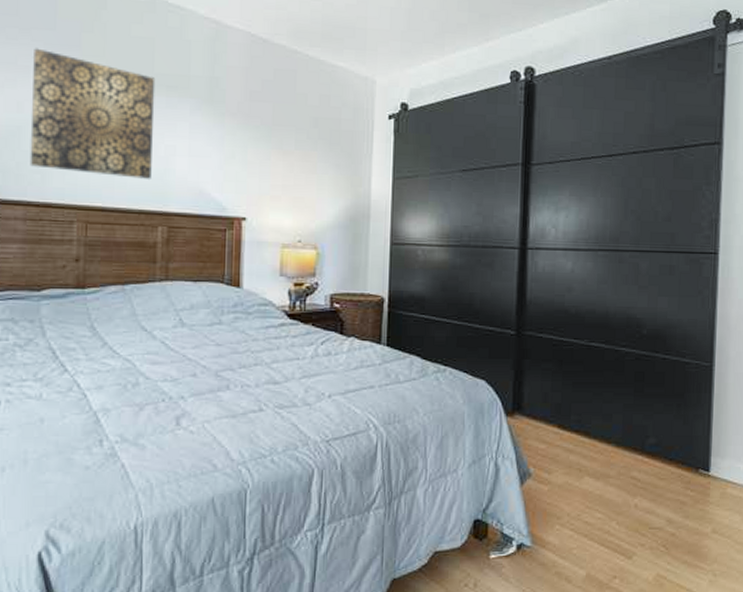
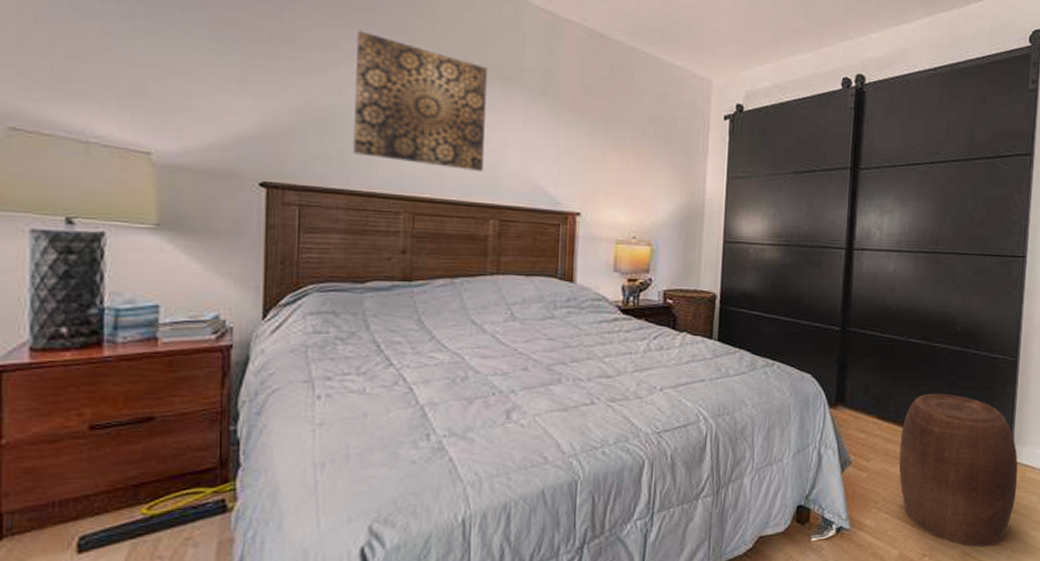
stool: none [583,401,718,570] -> present [898,393,1018,548]

